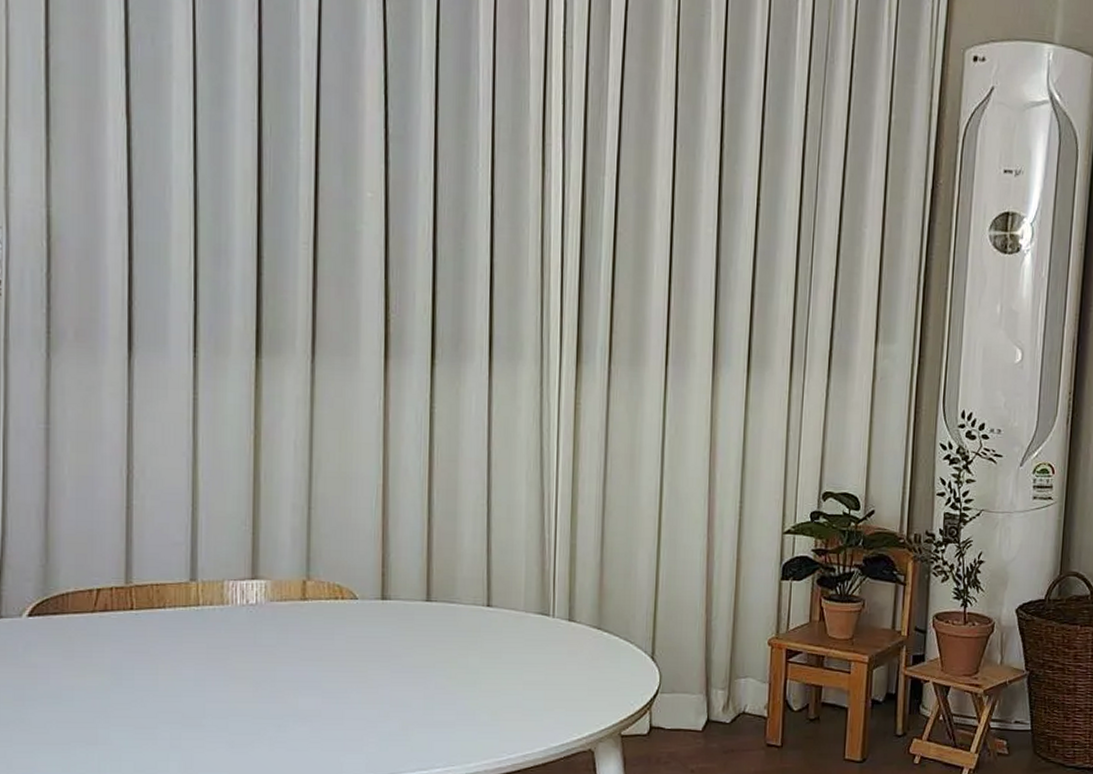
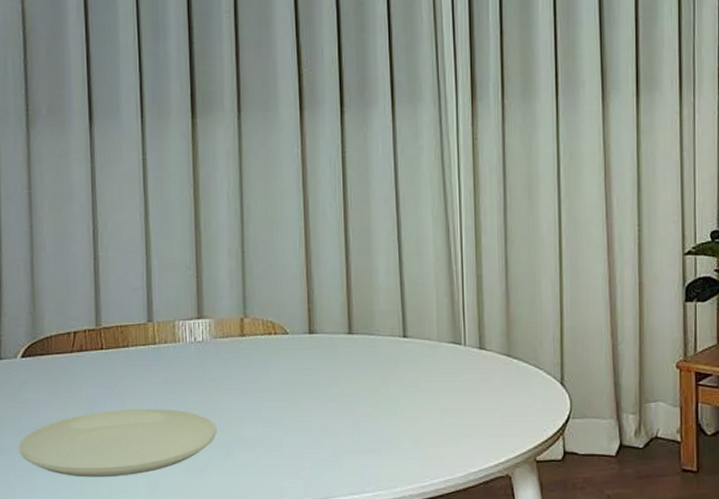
plate: none [19,677,268,752] -> present [18,409,217,477]

